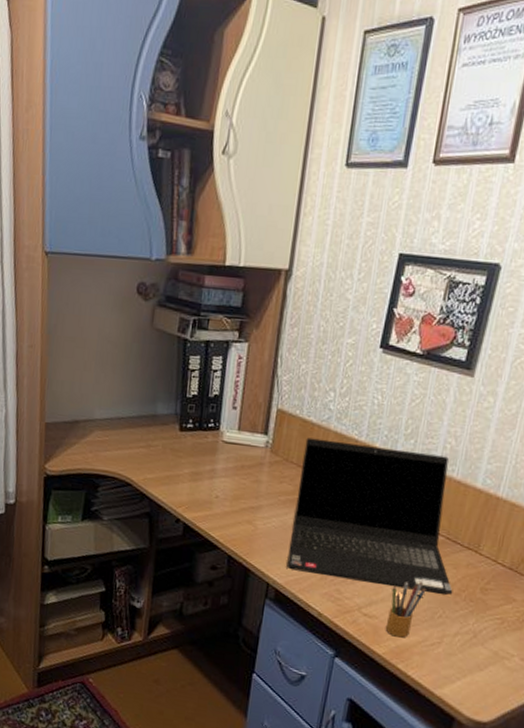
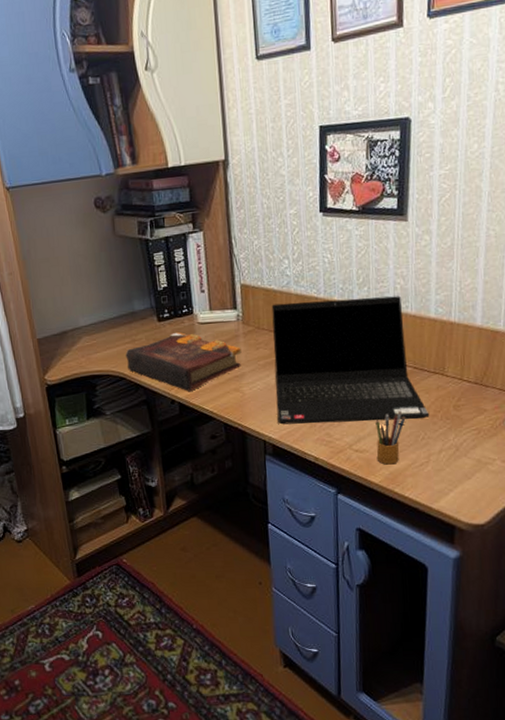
book: none [137,446,264,514] -> present [125,331,242,392]

